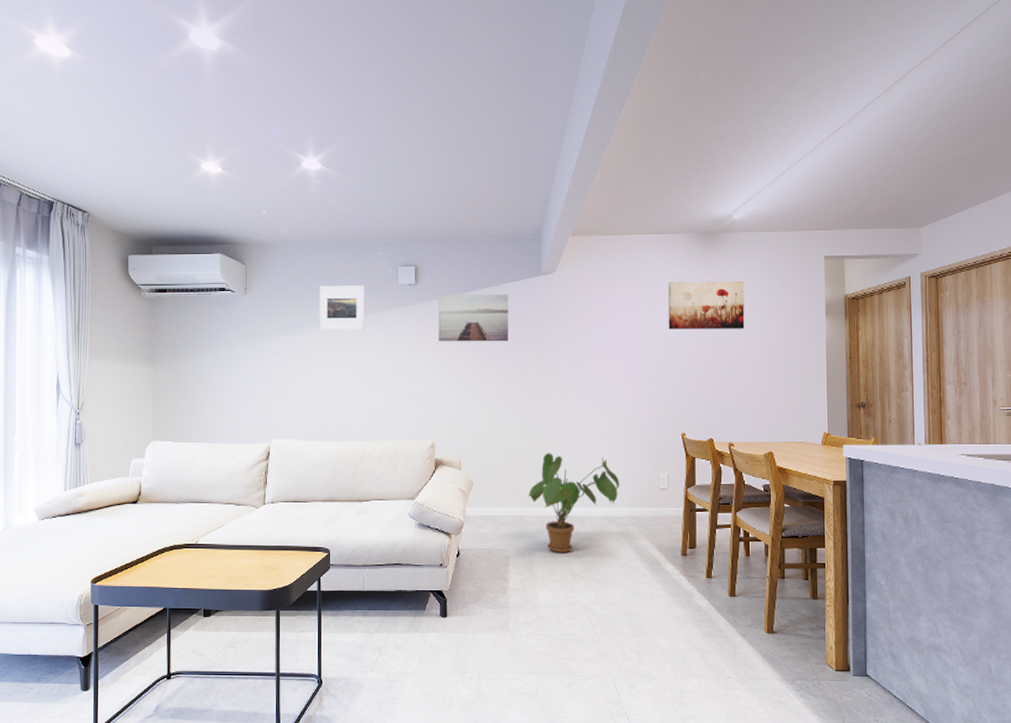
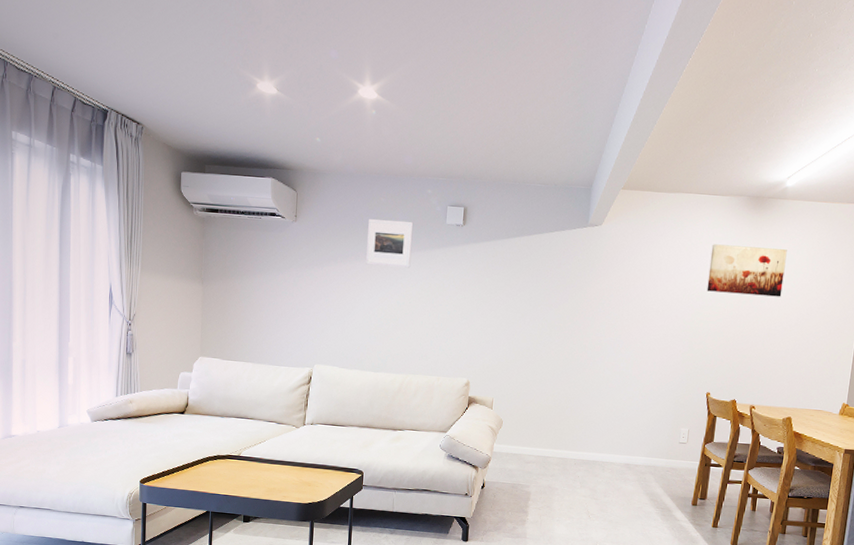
wall art: present [438,294,508,342] -> none [481,238,554,290]
house plant: present [527,453,620,554] -> none [553,400,642,494]

